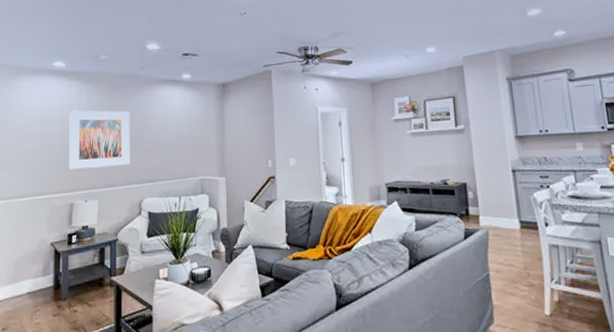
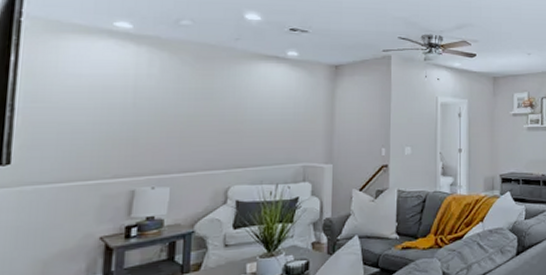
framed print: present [68,110,130,169] -> none [130,82,219,150]

